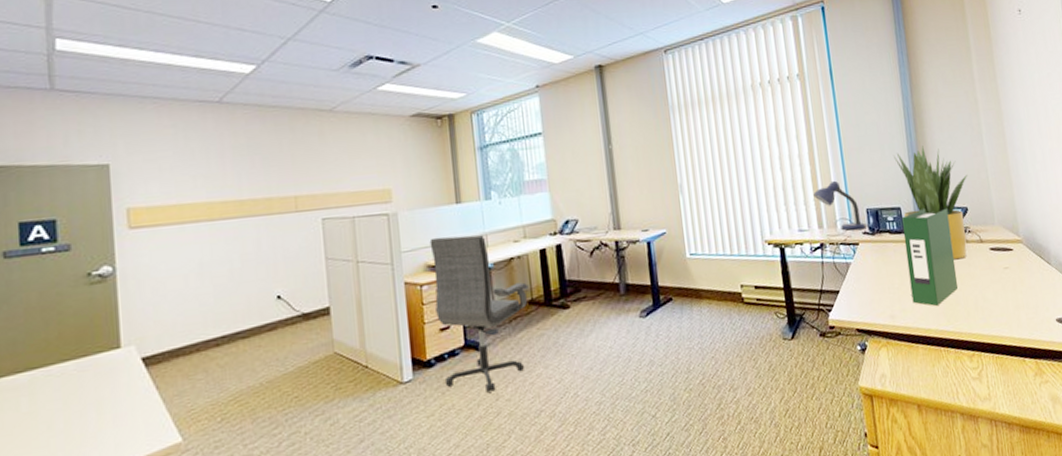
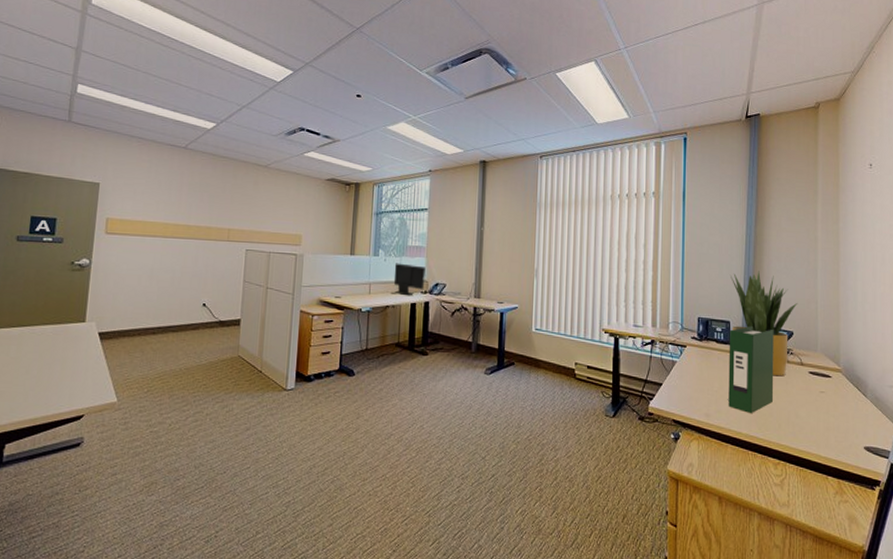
office chair: present [429,235,529,393] -> none [318,279,397,411]
computer monitor: none [512,203,553,242] -> present [393,263,426,296]
desk lamp: present [813,180,867,231] -> none [652,288,696,335]

